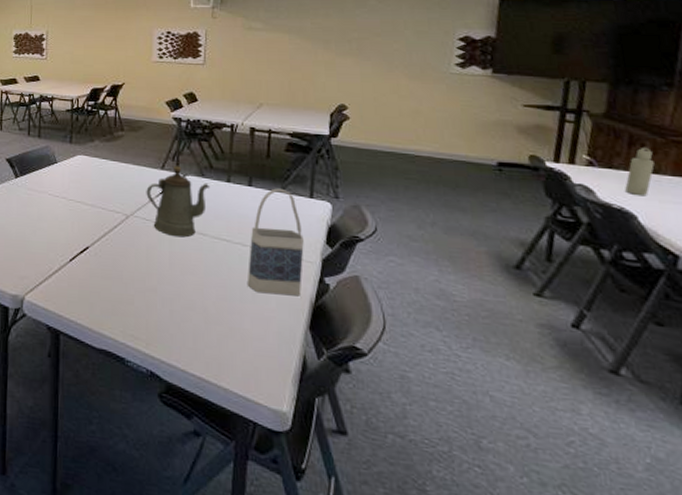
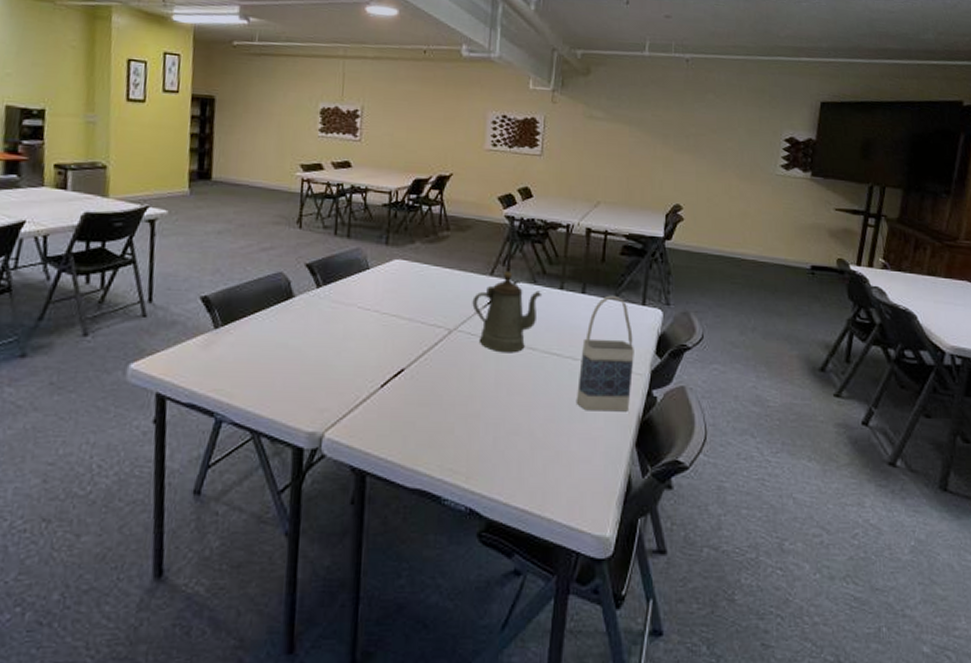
bottle: present [625,148,655,197] -> none [909,252,932,297]

